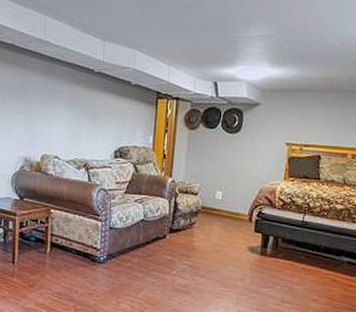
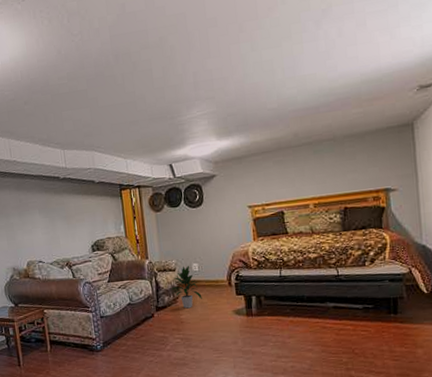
indoor plant: none [189,192,220,237] -> present [171,265,202,309]

